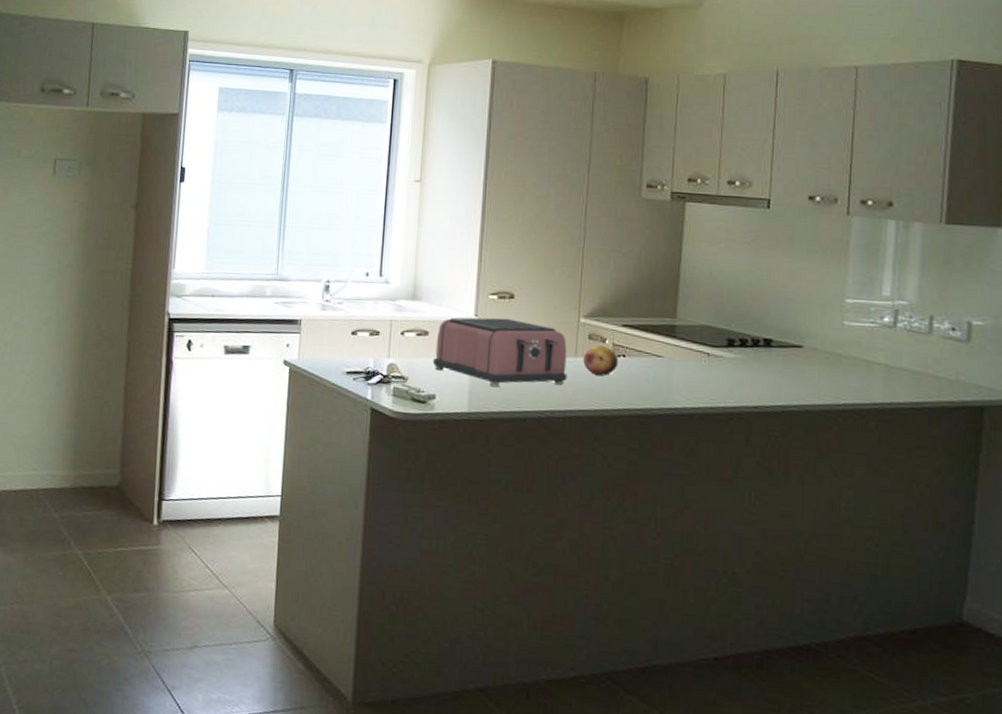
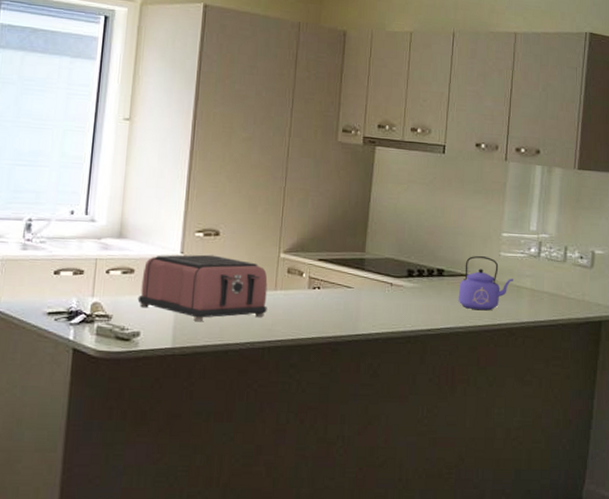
fruit: present [583,345,619,376] -> none [282,278,314,307]
kettle: none [790,324,862,388] -> present [458,255,513,311]

